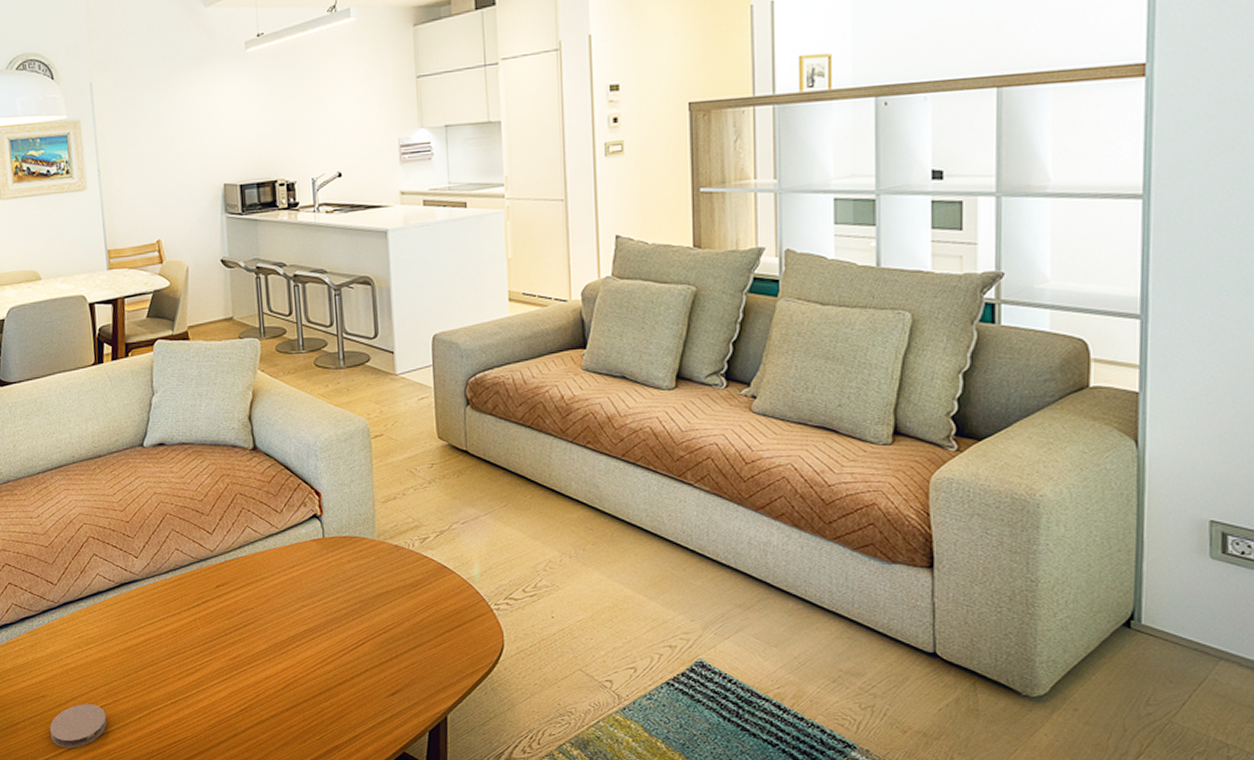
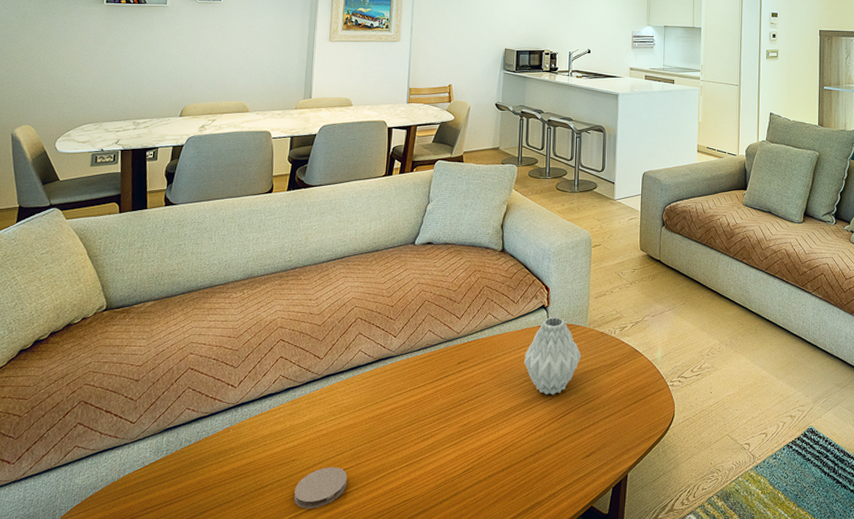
vase: none [298,527,372,623] -> present [524,316,581,395]

